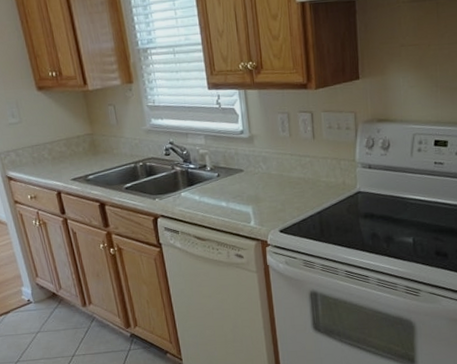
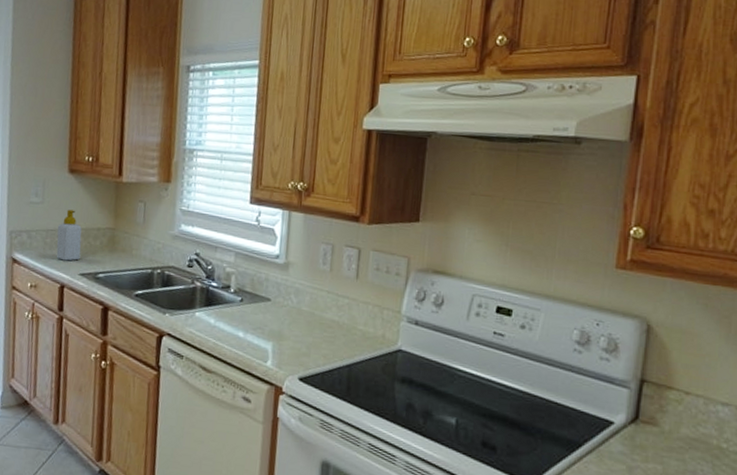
soap bottle: none [40,123,69,171] -> present [56,209,82,261]

